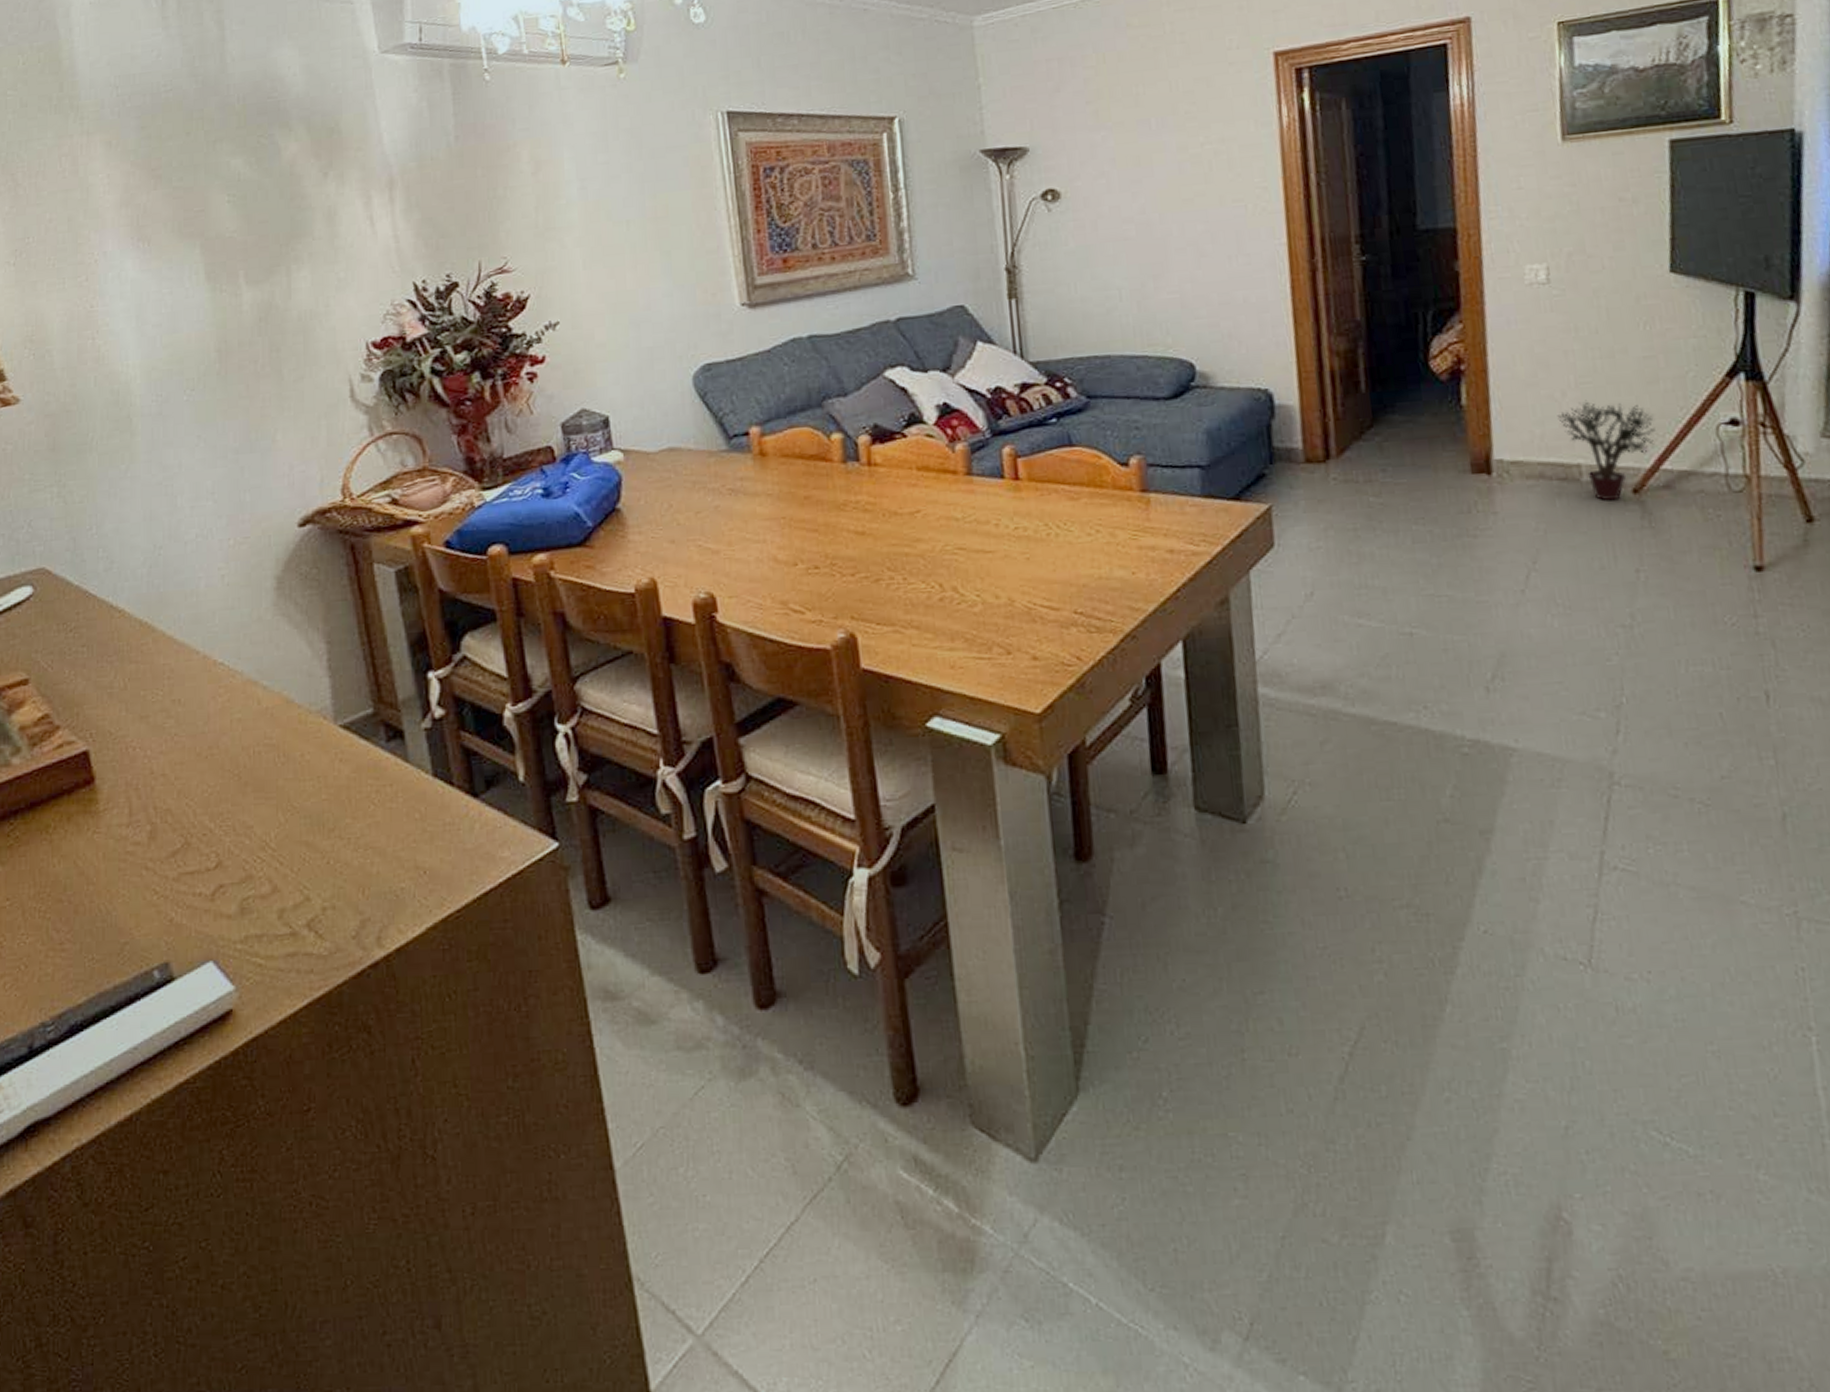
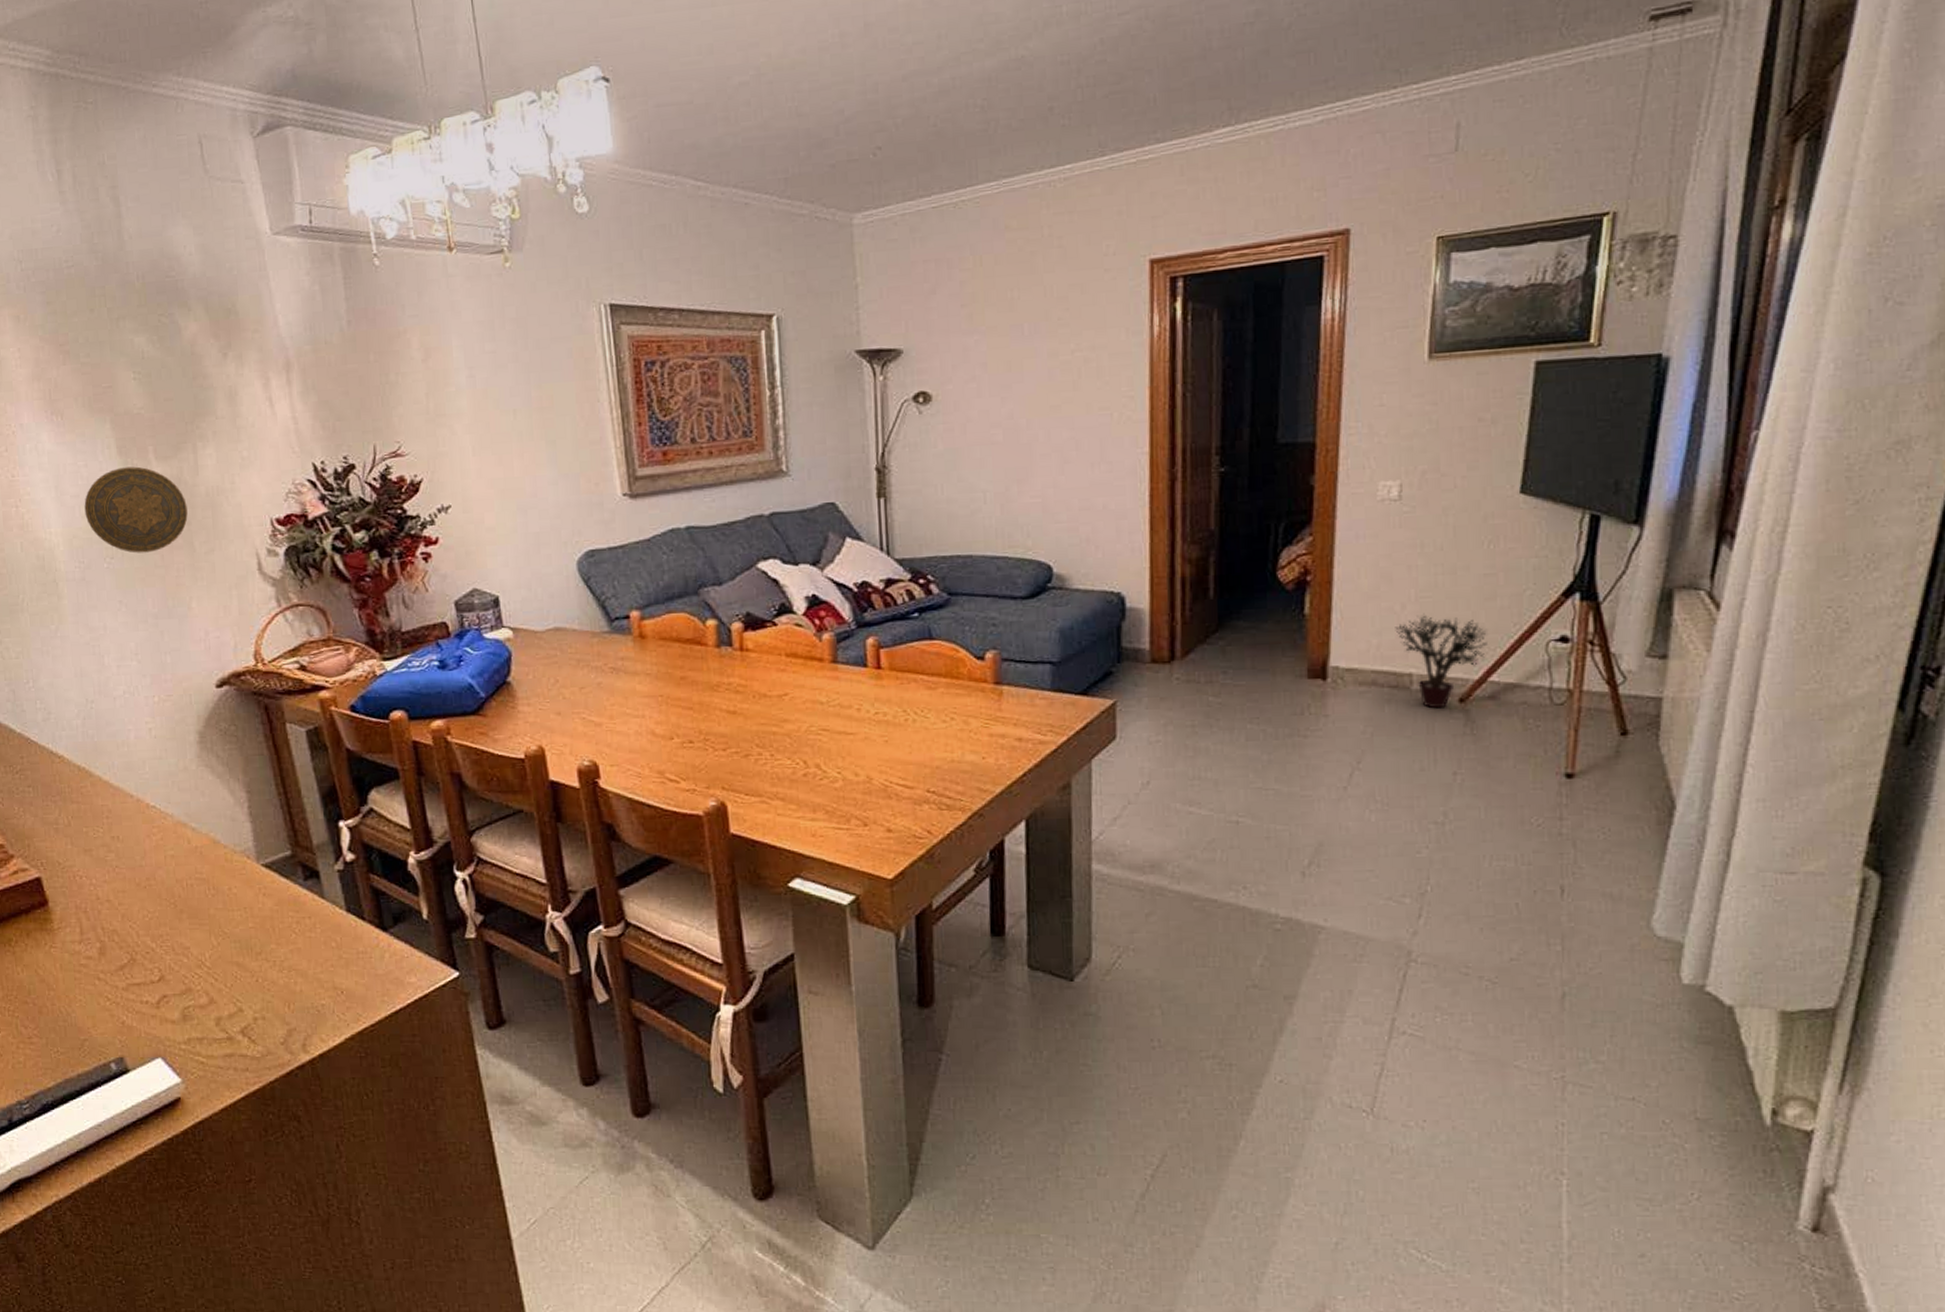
decorative plate: none [166,292,277,384] -> present [84,466,188,553]

